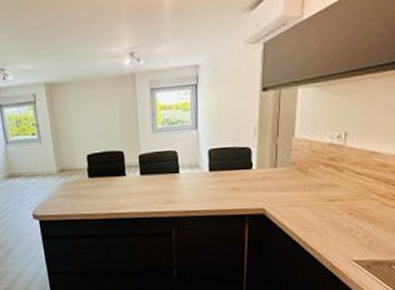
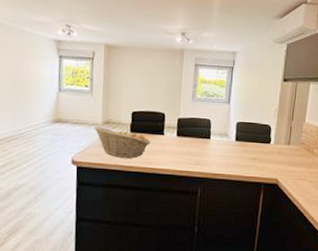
fruit basket: none [49,175,112,207] -> present [94,126,151,159]

